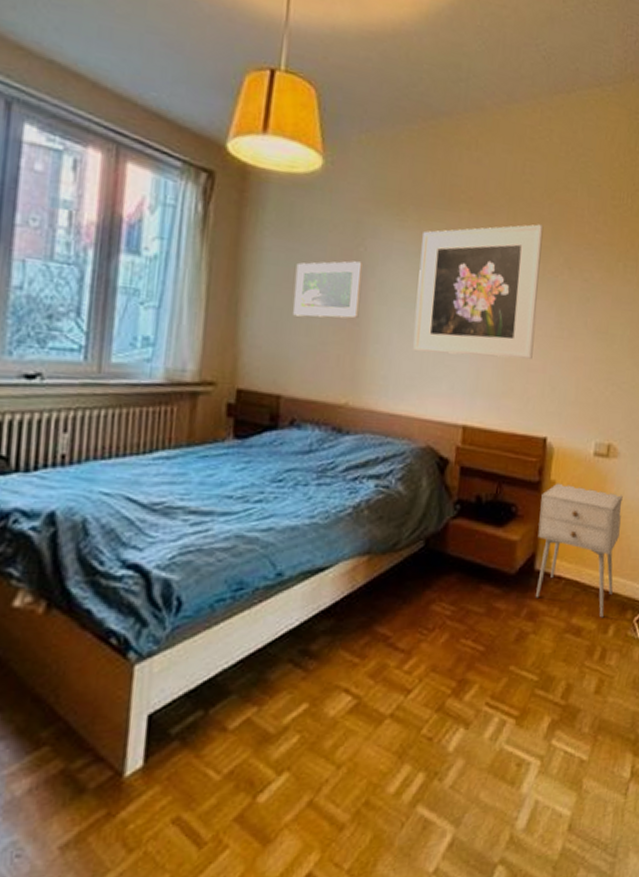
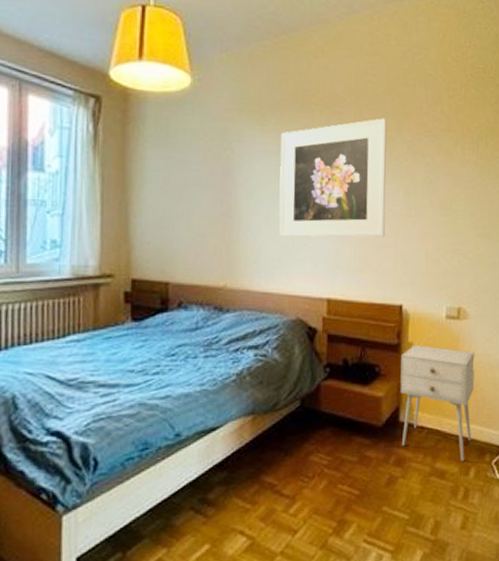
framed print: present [293,261,363,319] -> none [174,163,232,214]

